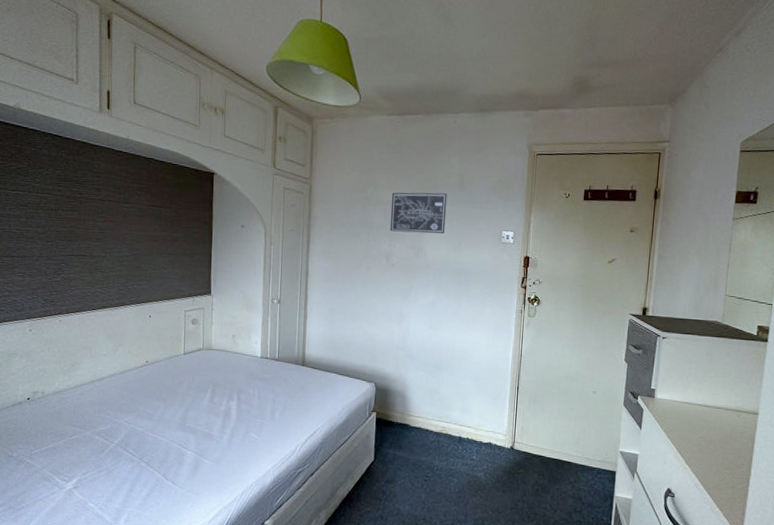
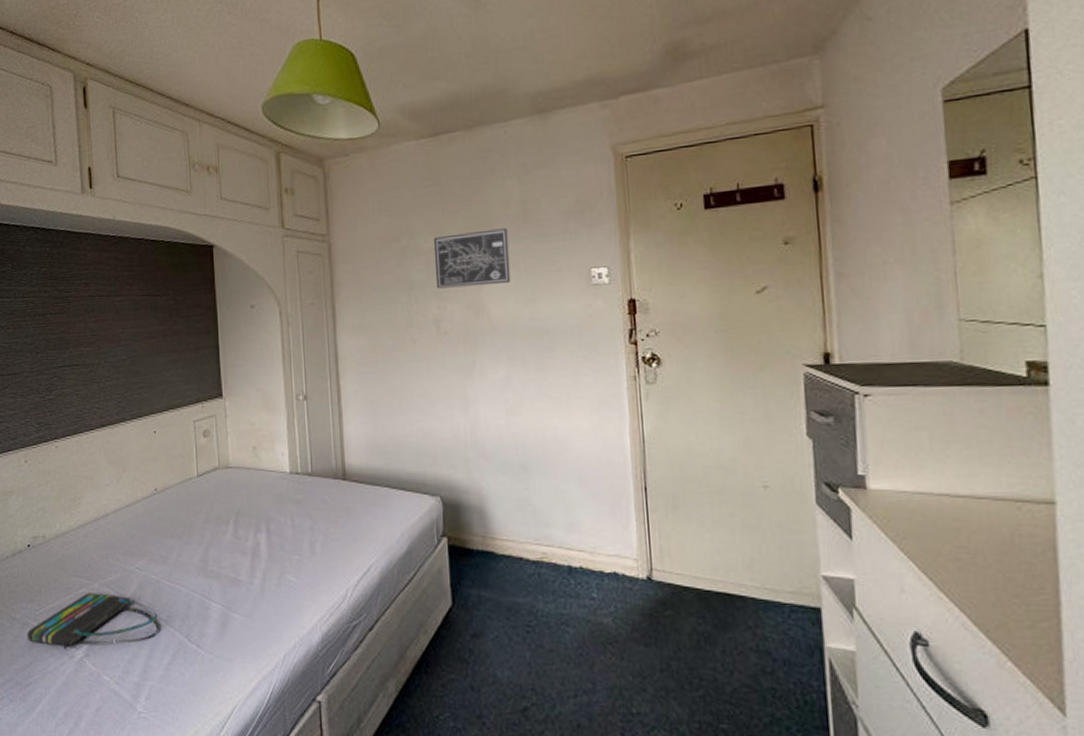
tote bag: none [21,439,141,482] -> present [26,593,159,650]

